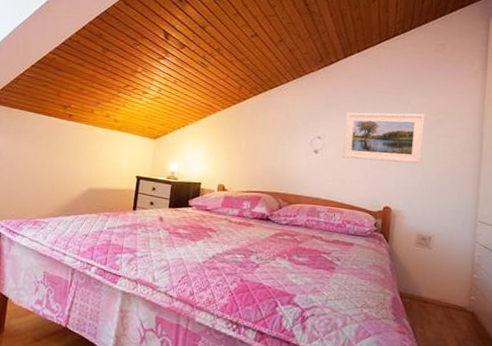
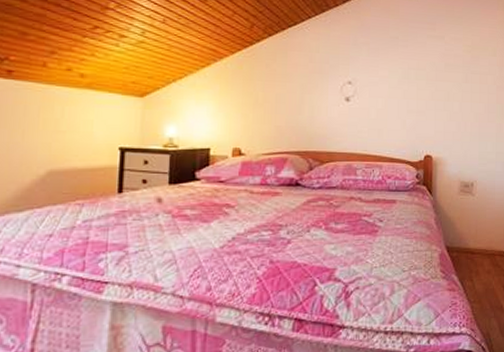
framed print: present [342,112,425,164] -> none [377,50,459,106]

